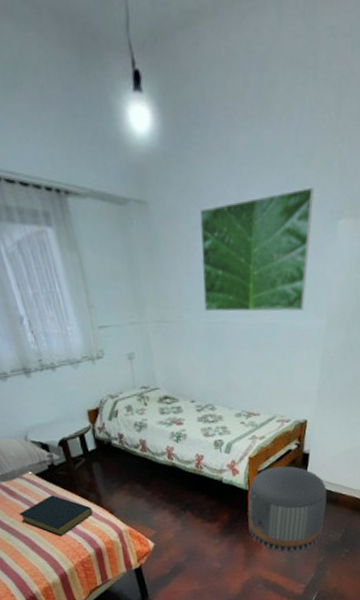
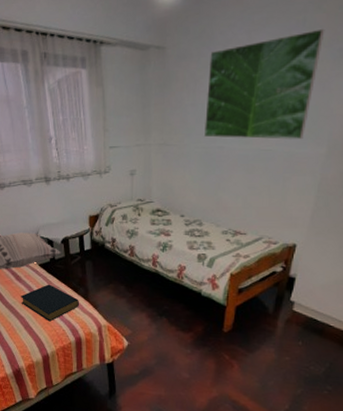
pouf: present [248,466,327,552] -> none [222,287,311,378]

